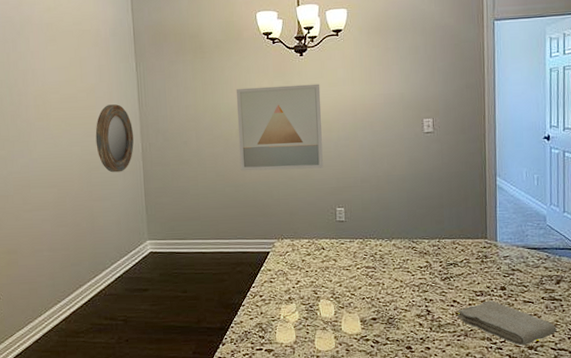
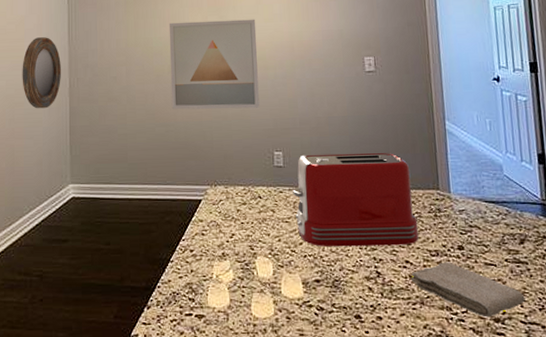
toaster: none [353,207,466,290] -> present [292,153,419,247]

